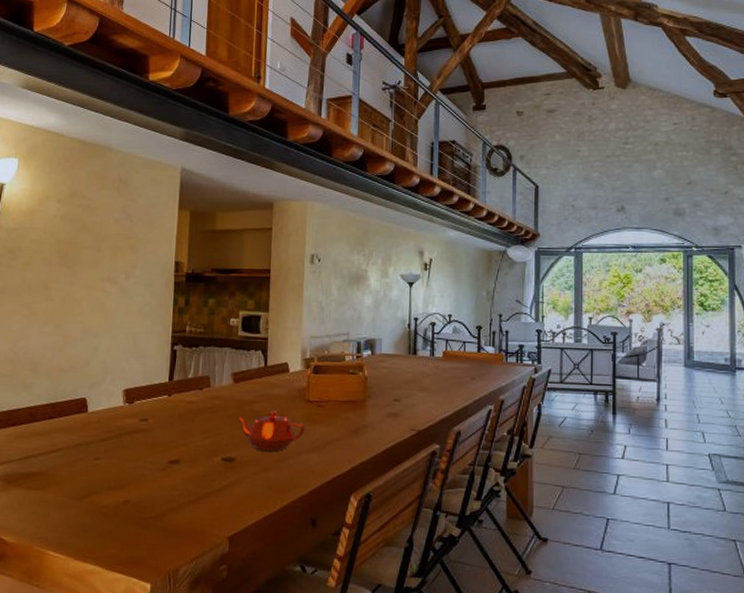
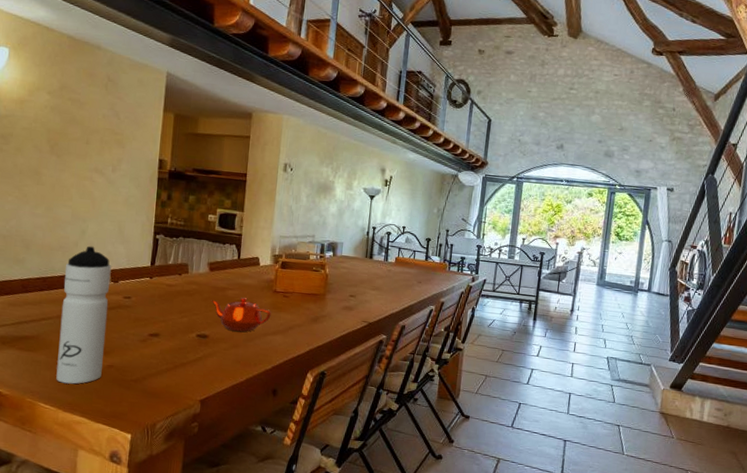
water bottle: none [66,364,126,526] -> present [56,246,112,384]

